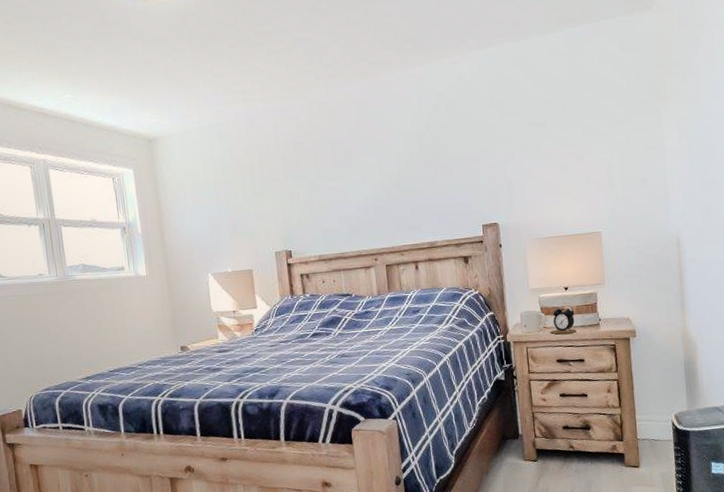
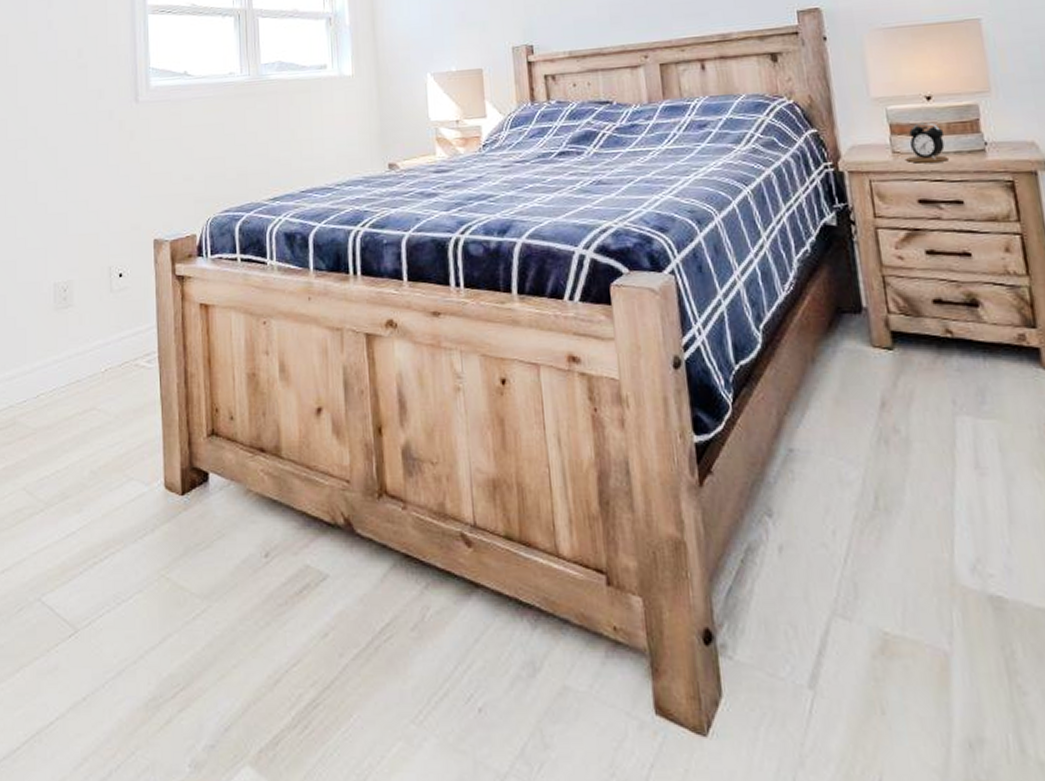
mug: present [520,309,547,334] -> none [857,127,900,161]

